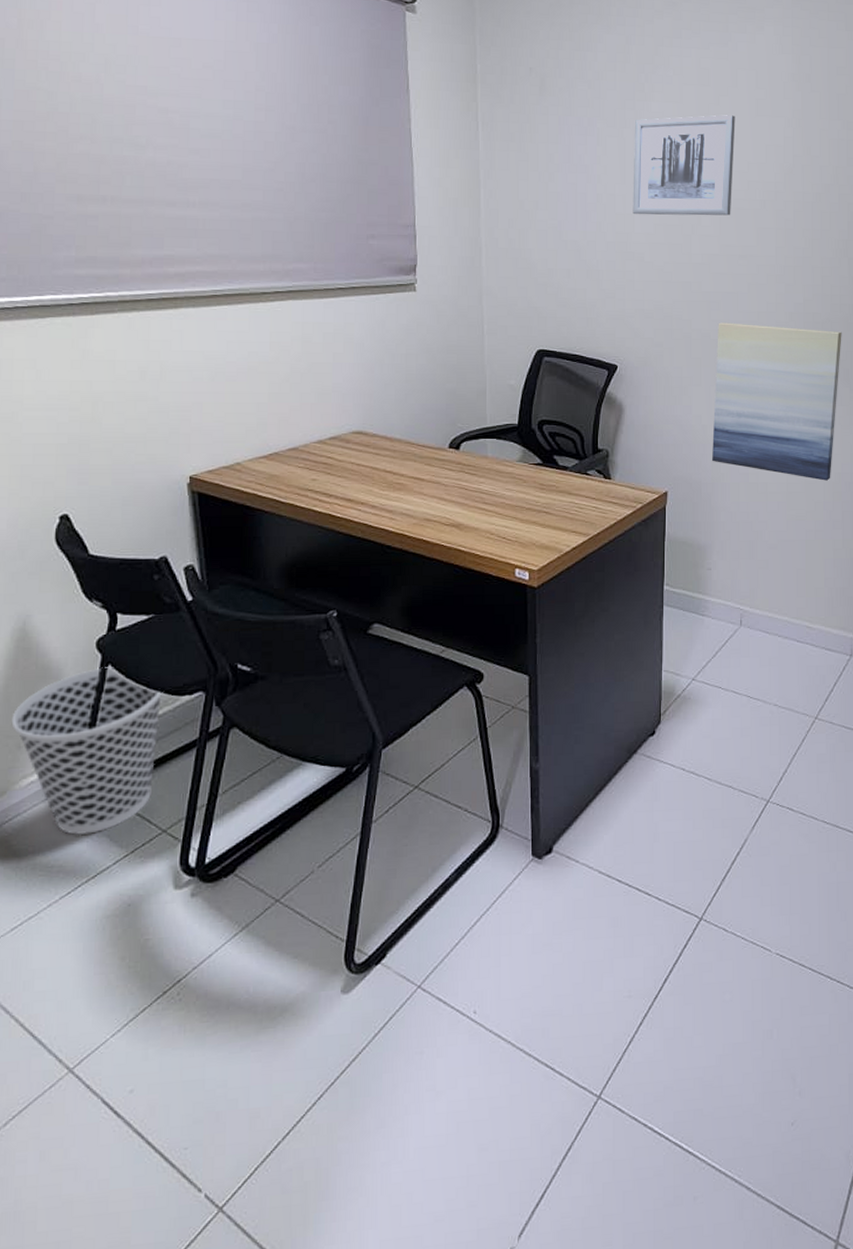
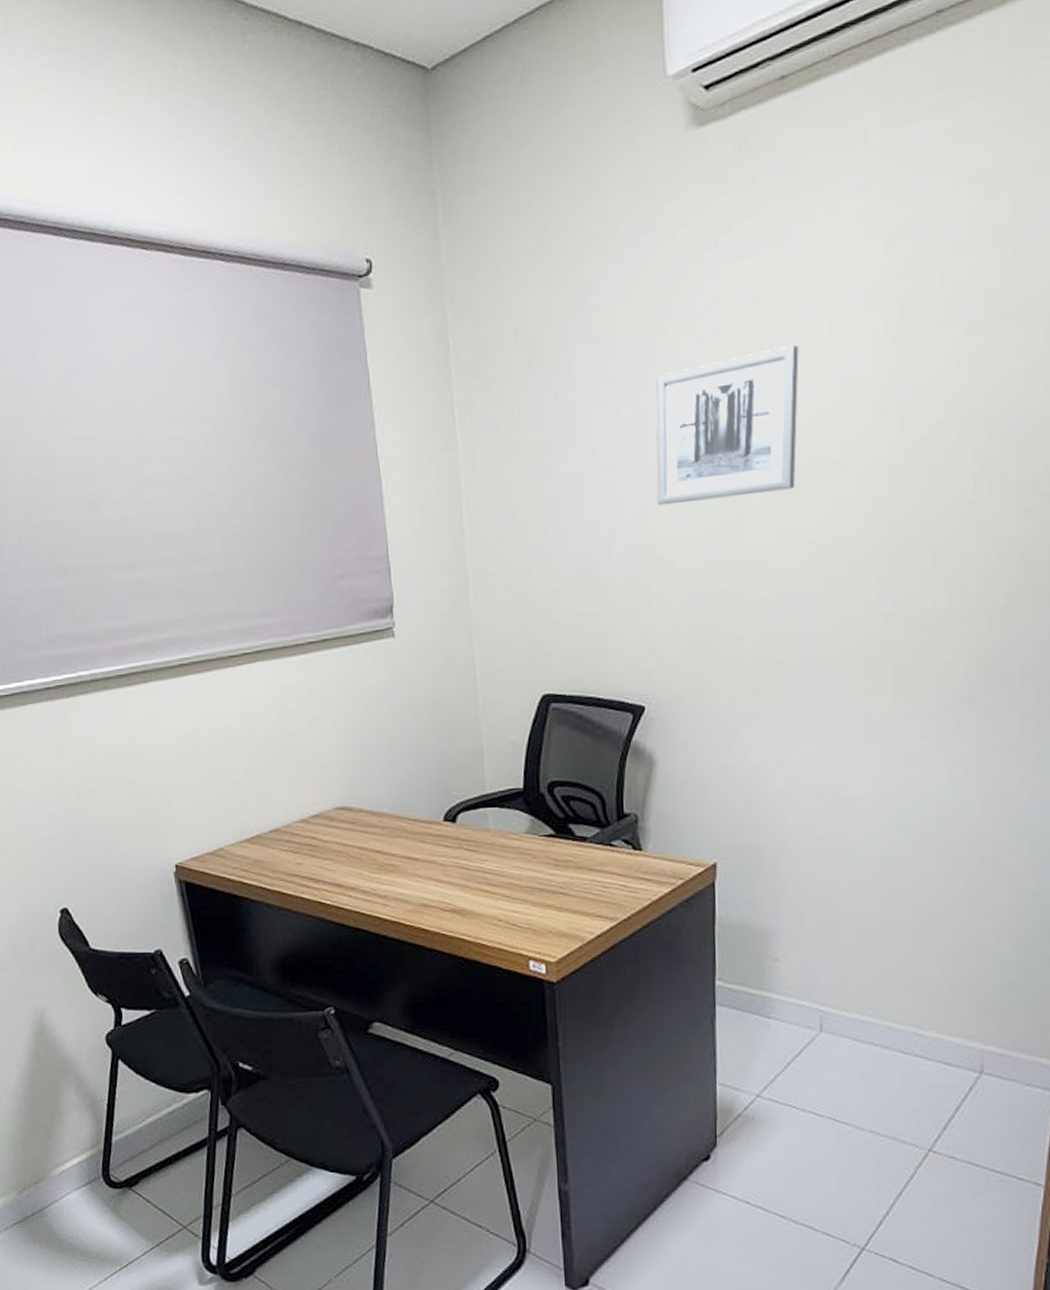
wastebasket: present [11,667,163,836] -> none [40,1062,171,1225]
wall art: present [712,322,842,481] -> none [776,633,966,842]

